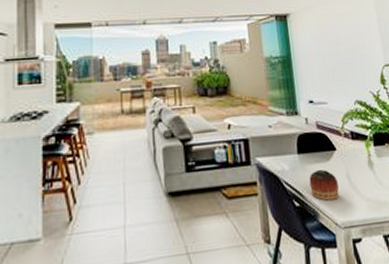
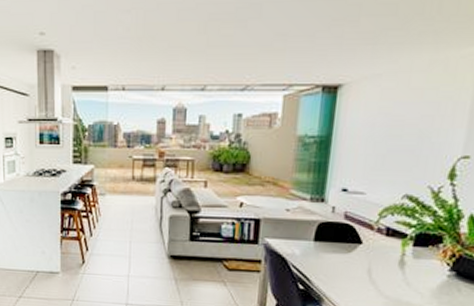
bowl: present [309,170,339,201] -> none [320,260,355,290]

